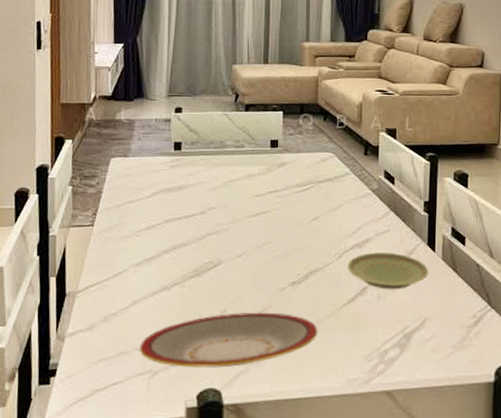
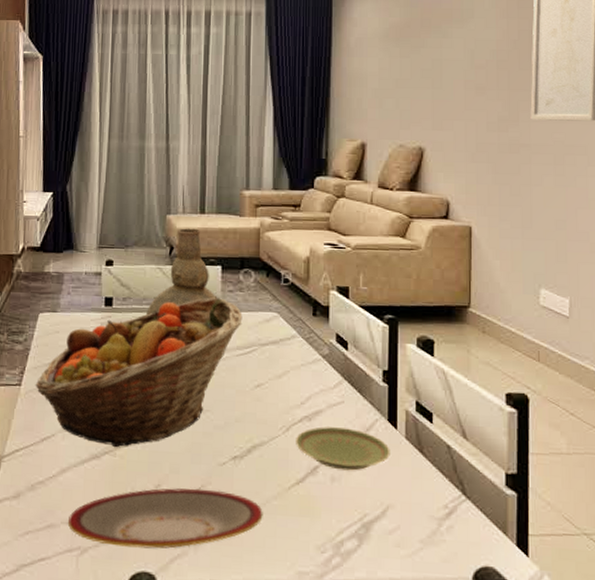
fruit basket: none [107,140,302,280] -> present [35,297,243,448]
vase: none [213,77,279,157] -> present [146,228,218,315]

